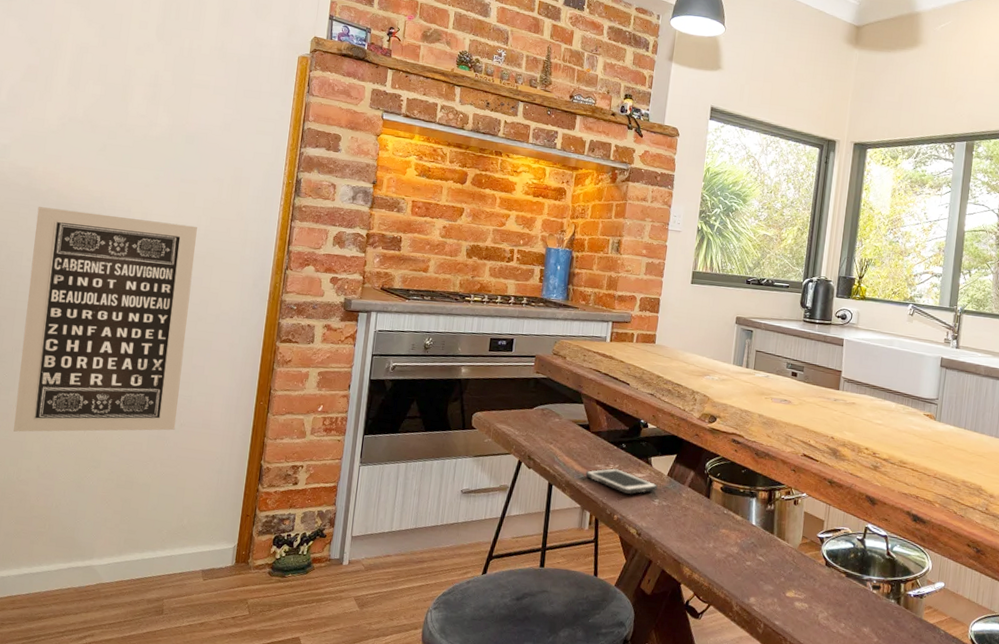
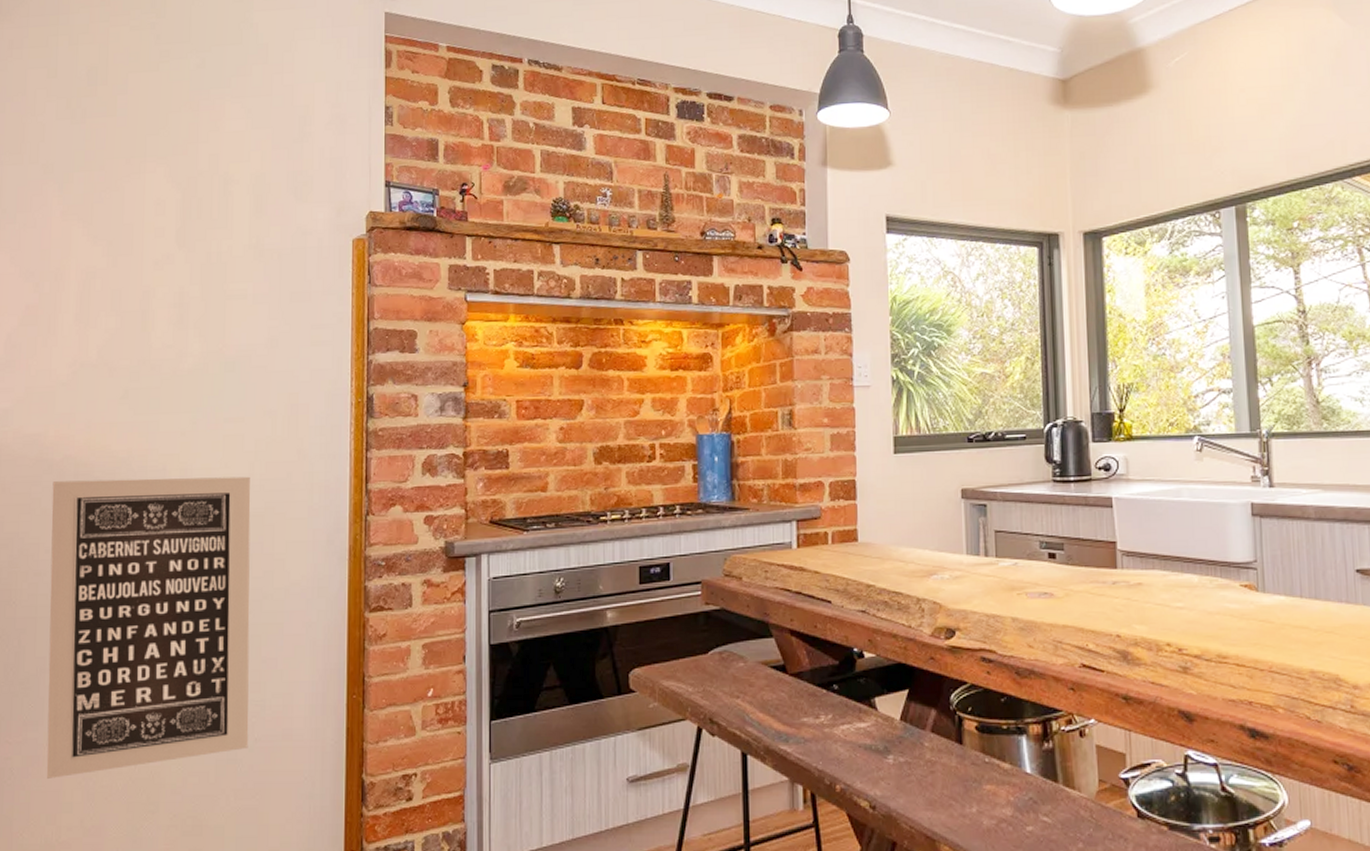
cell phone: present [585,468,658,494] -> none [789,720,889,753]

